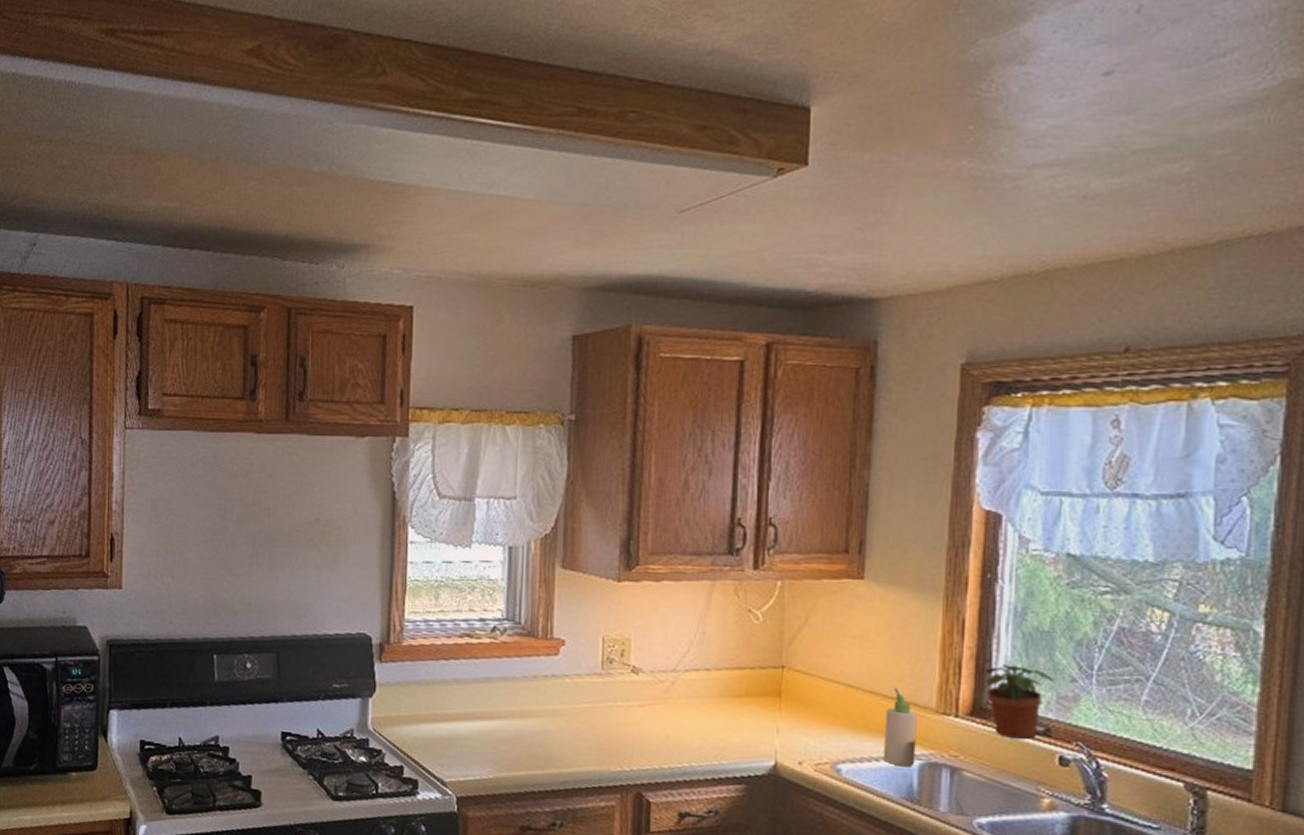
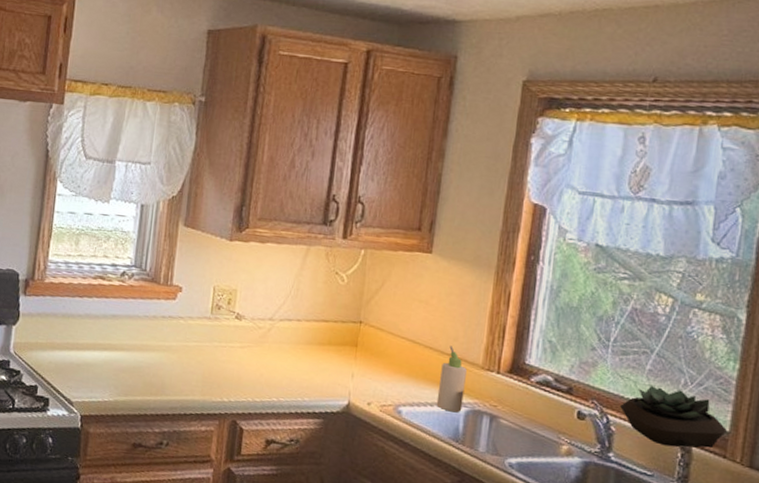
potted plant: present [984,665,1054,739] -> none [523,332,578,395]
succulent plant: none [1112,719,1250,793] -> present [620,385,727,449]

